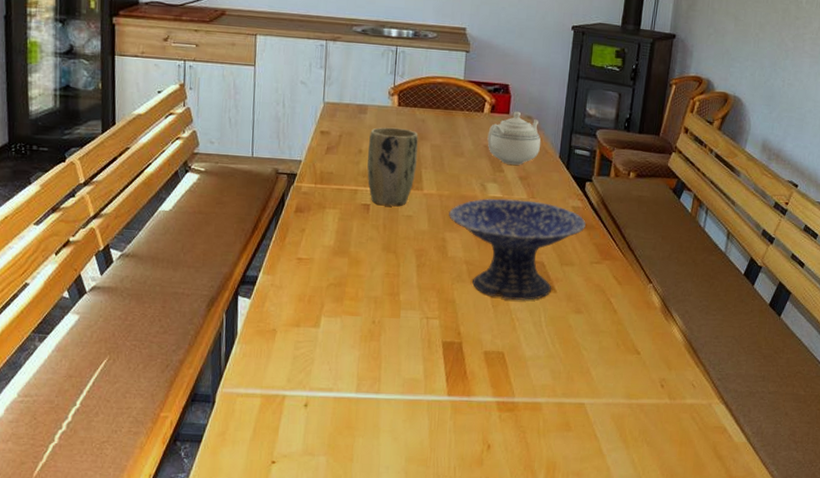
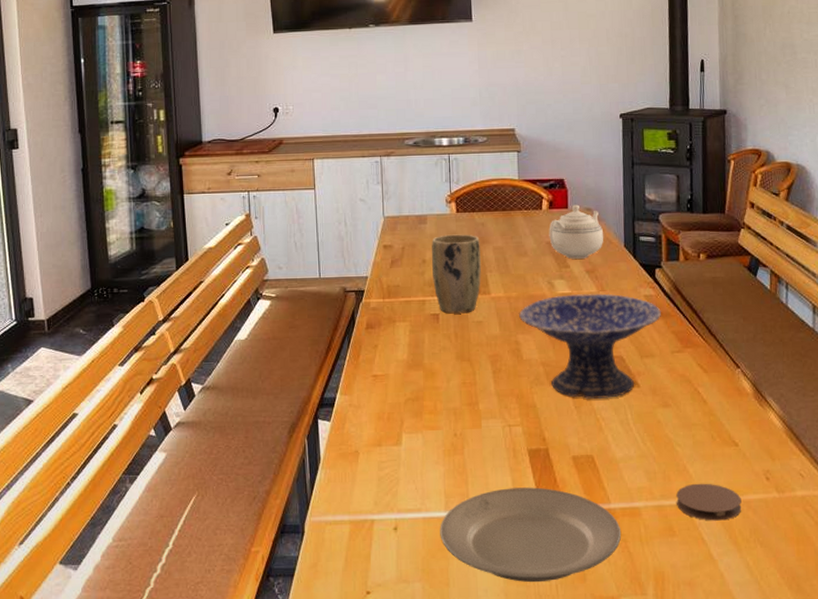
plate: none [348,376,522,464] -> present [440,487,622,583]
coaster: none [576,385,636,421] -> present [676,483,742,521]

